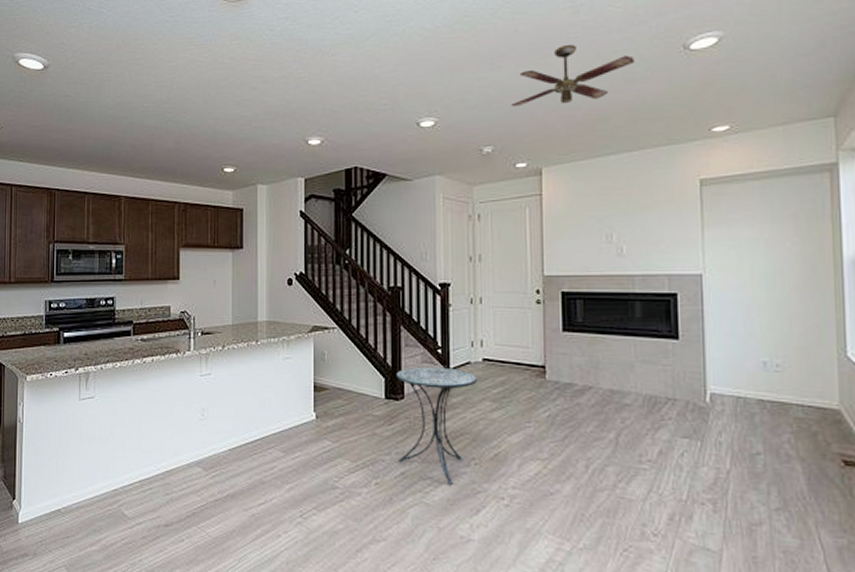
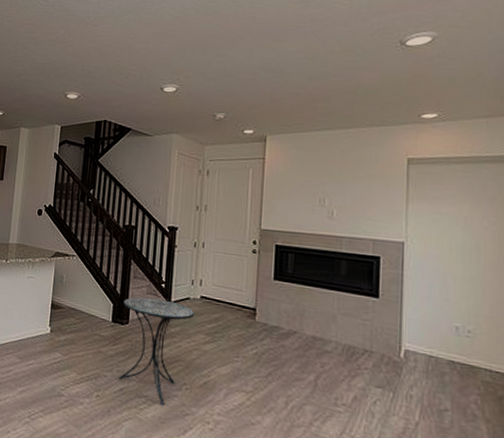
ceiling fan: present [511,44,634,107] -> none [244,32,356,83]

